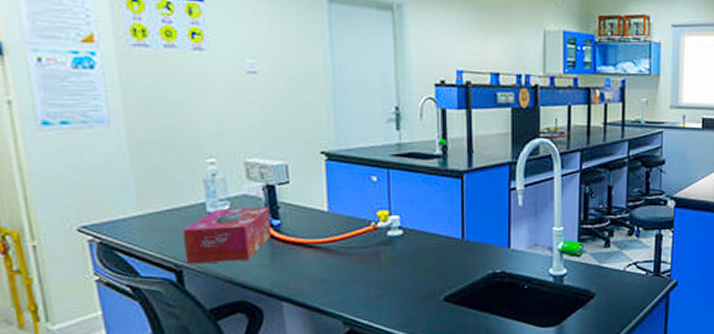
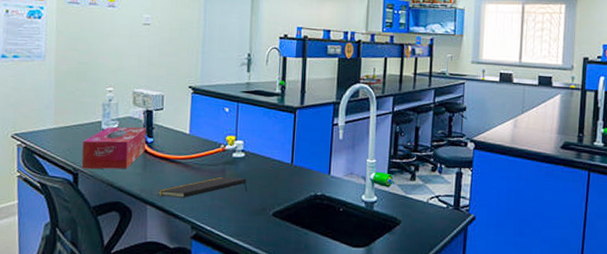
notepad: none [294,260,411,290] -> present [158,177,248,198]

